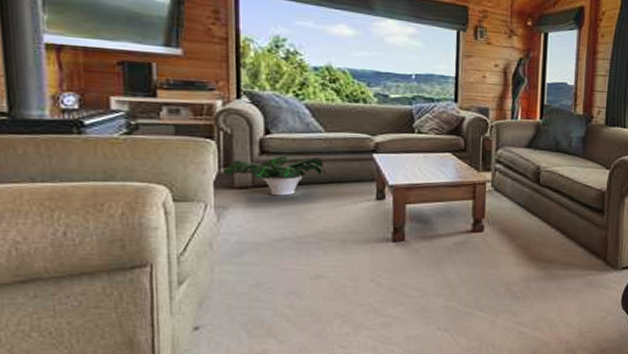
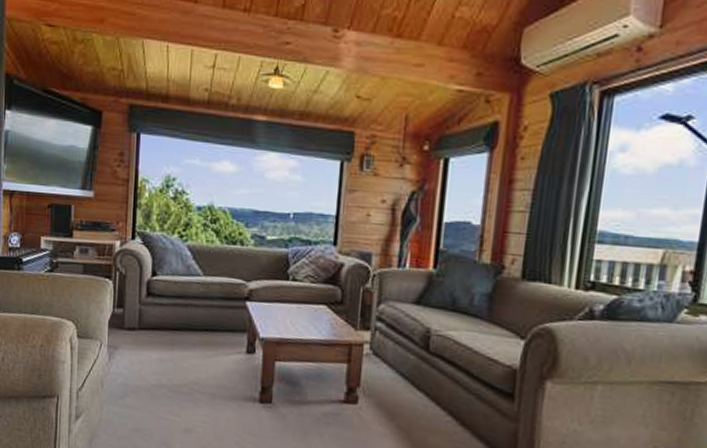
potted plant: present [223,156,327,196] -> none [116,299,202,341]

